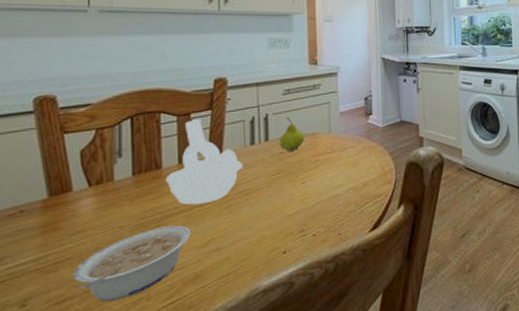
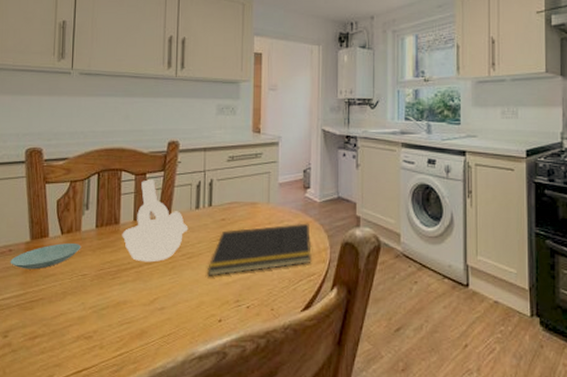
saucer: none [22,194,116,230] -> present [10,243,82,270]
legume: present [72,225,191,302] -> none [43,280,140,344]
notepad: none [268,148,377,211] -> present [208,223,312,276]
fruit: present [279,117,305,151] -> none [221,184,245,219]

